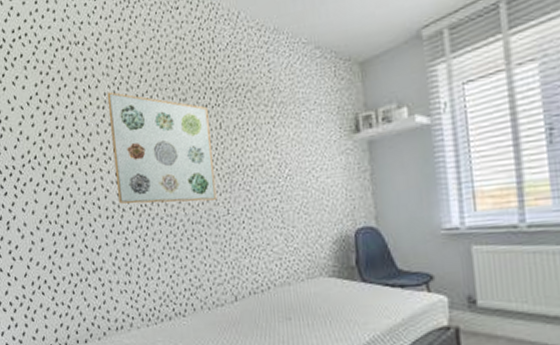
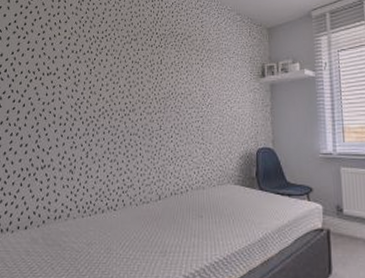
wall art: present [107,92,217,204] -> none [71,27,153,118]

